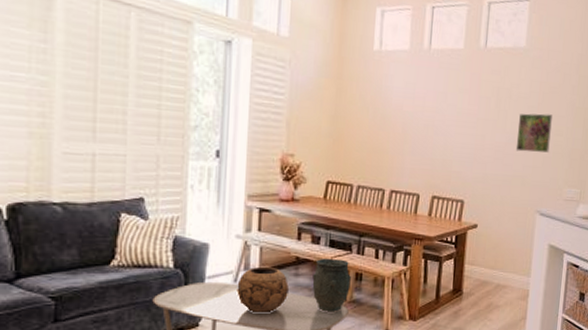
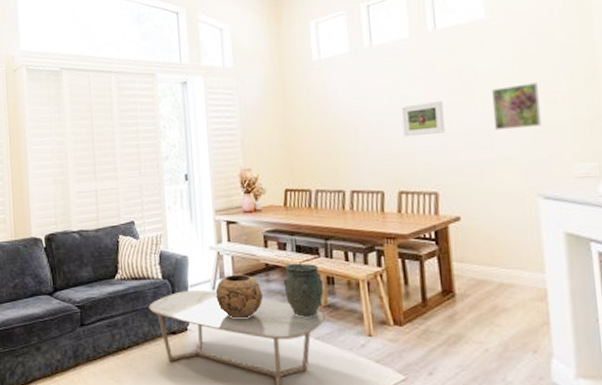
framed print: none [444,114,481,147] -> present [400,100,445,137]

